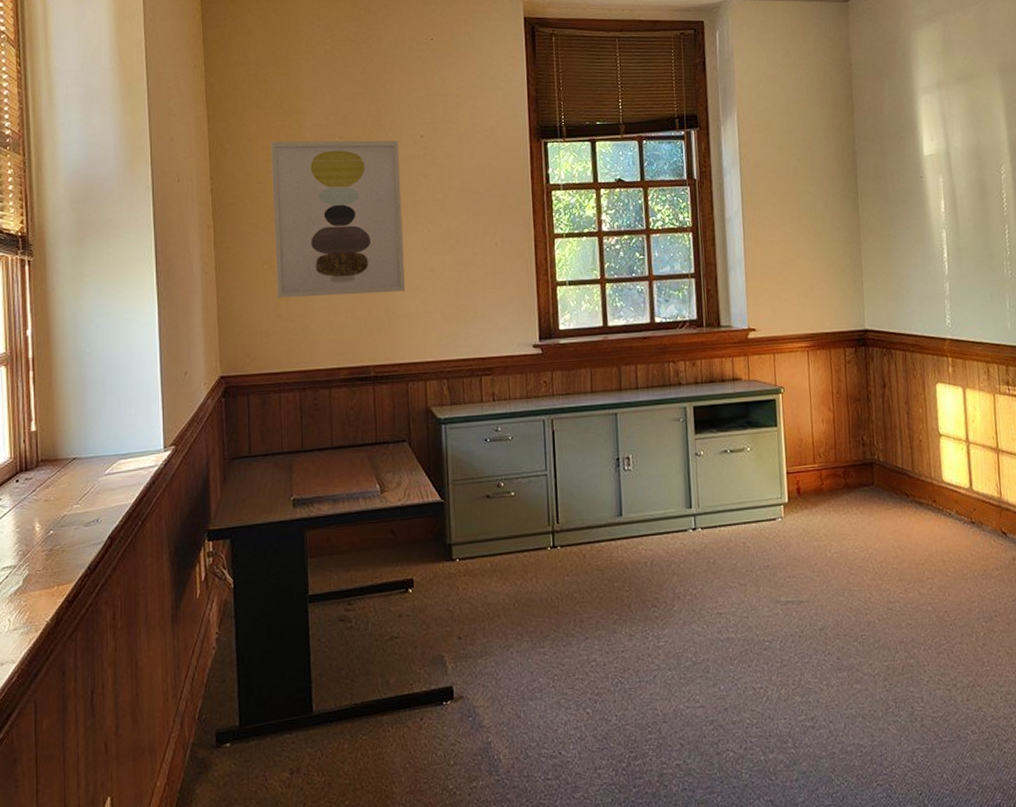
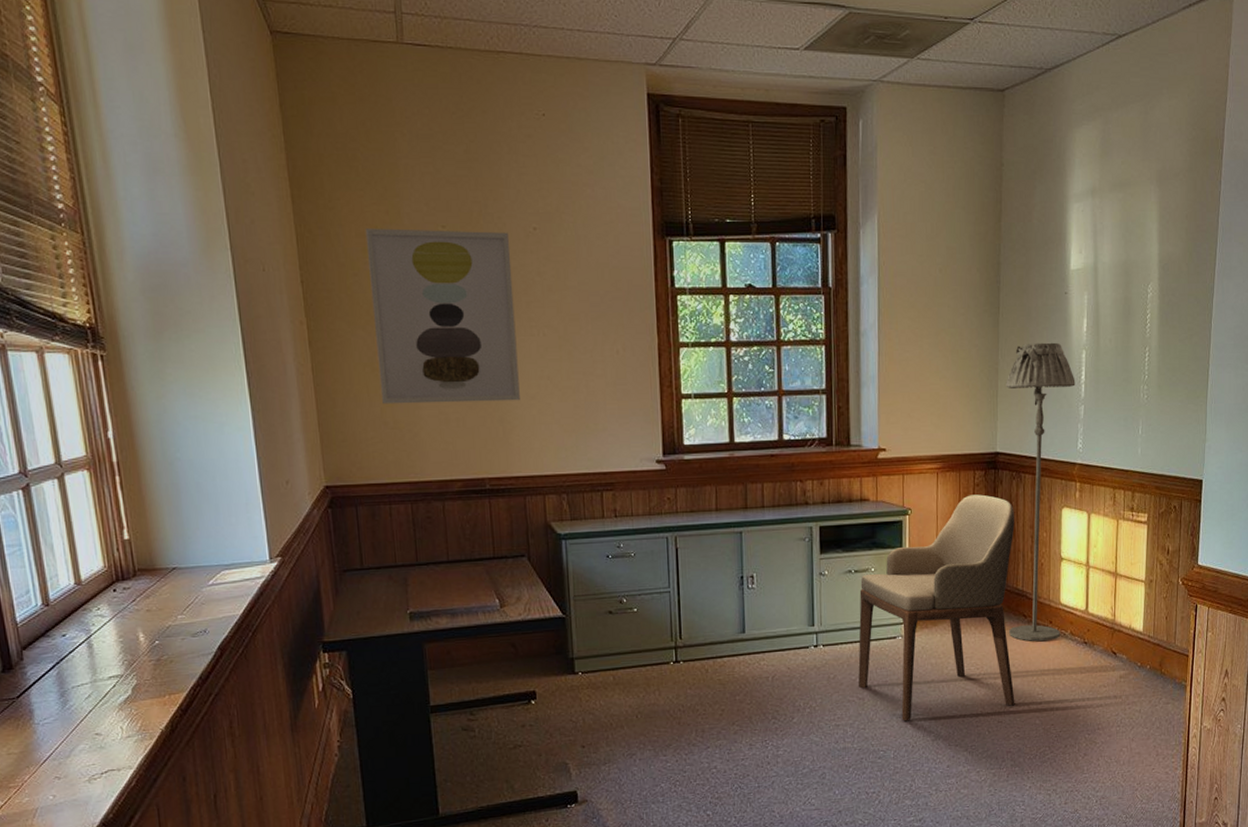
armchair: none [736,371,905,609] -> present [858,494,1015,722]
floor lamp: none [869,223,945,522] -> present [1006,342,1076,642]

